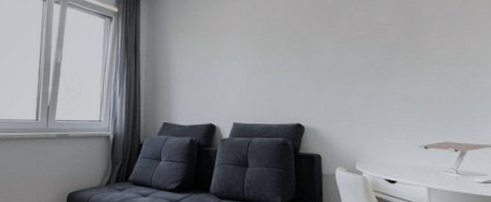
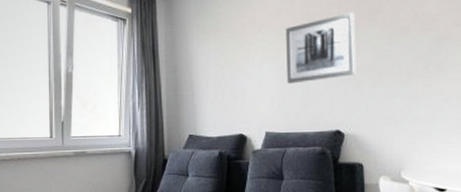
wall art: none [254,20,316,80] -> present [286,12,357,84]

